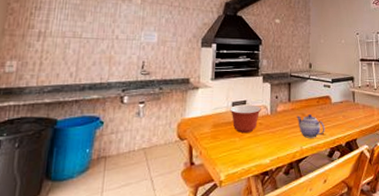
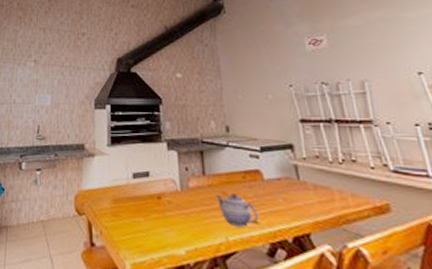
mixing bowl: present [230,104,261,133] -> none [130,176,168,212]

